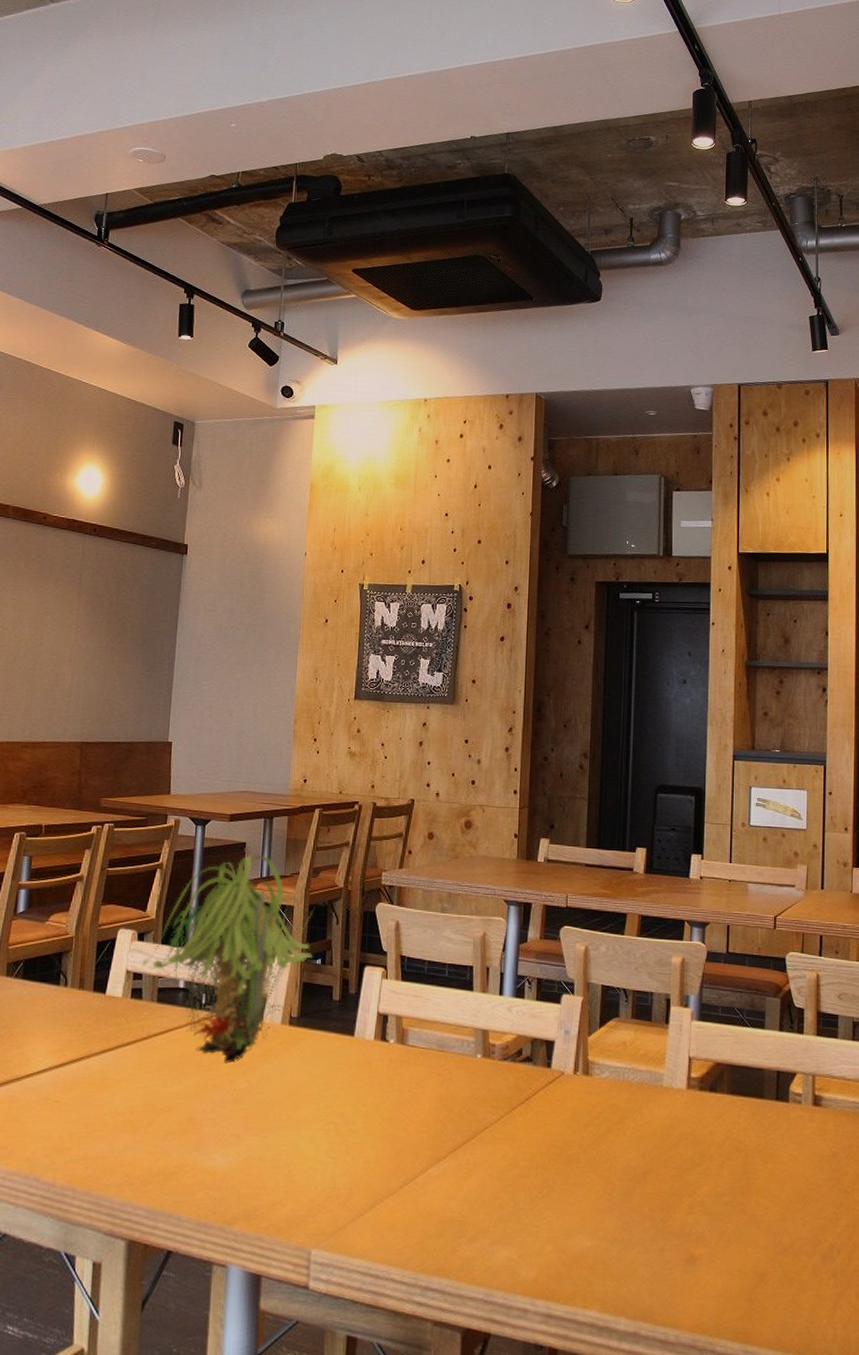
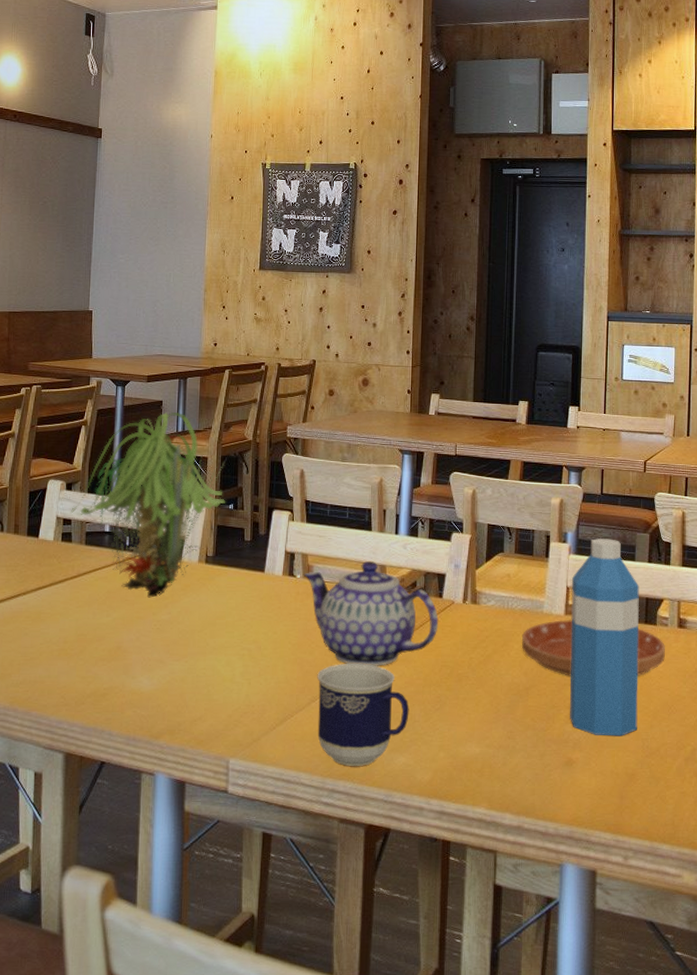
teapot: none [397,1024,547,1145] -> present [303,560,439,666]
cup: none [410,1142,513,1260] -> present [317,664,409,766]
saucer: none [638,1094,799,1160] -> present [521,619,665,676]
water bottle: none [692,1003,770,1230] -> present [570,538,640,736]

